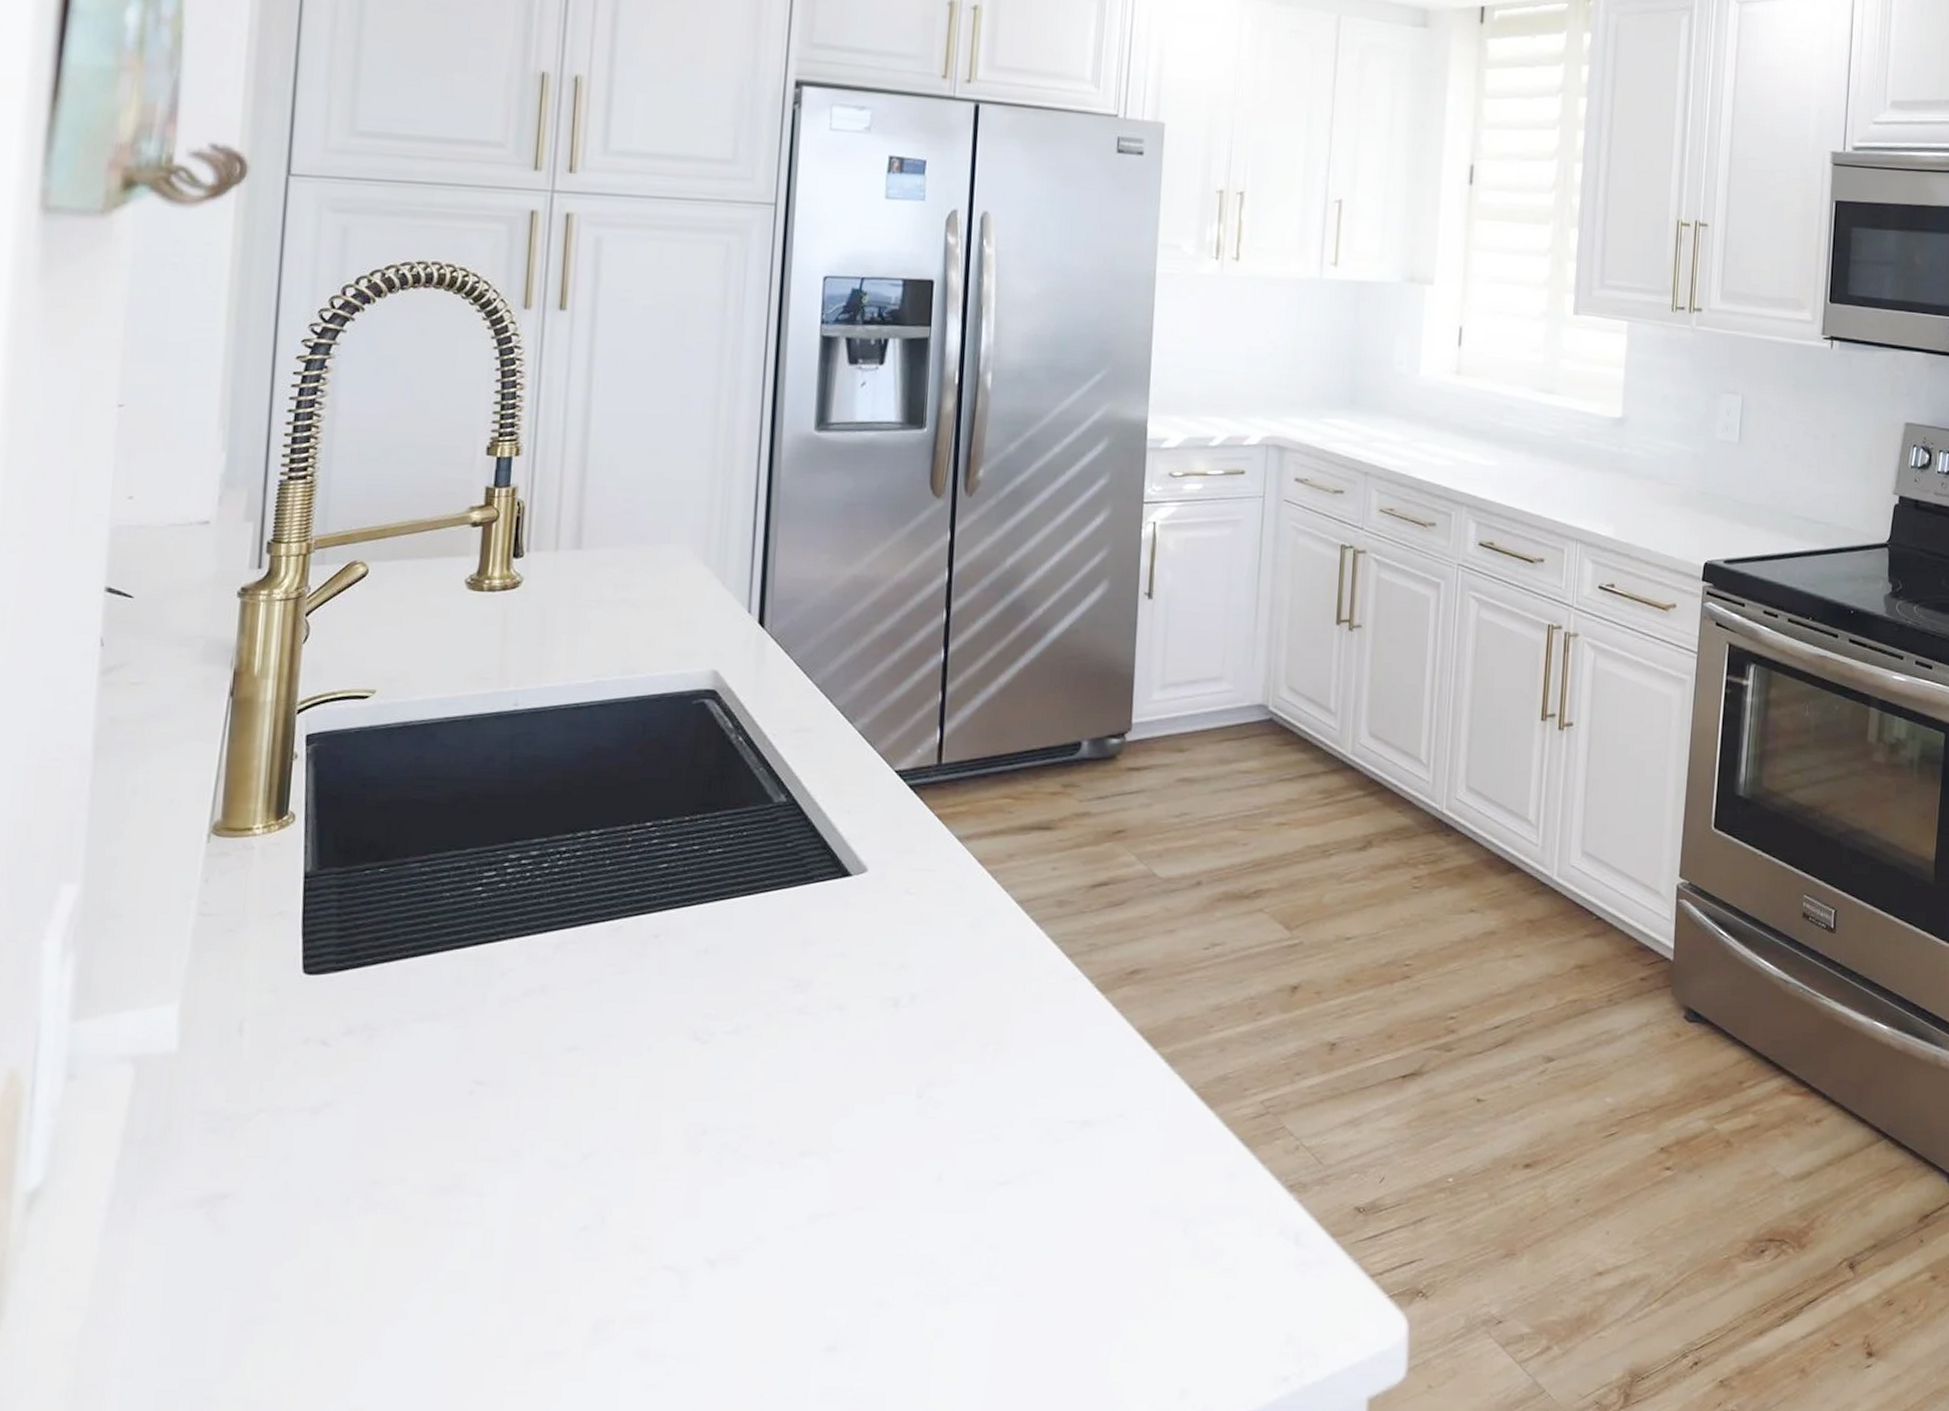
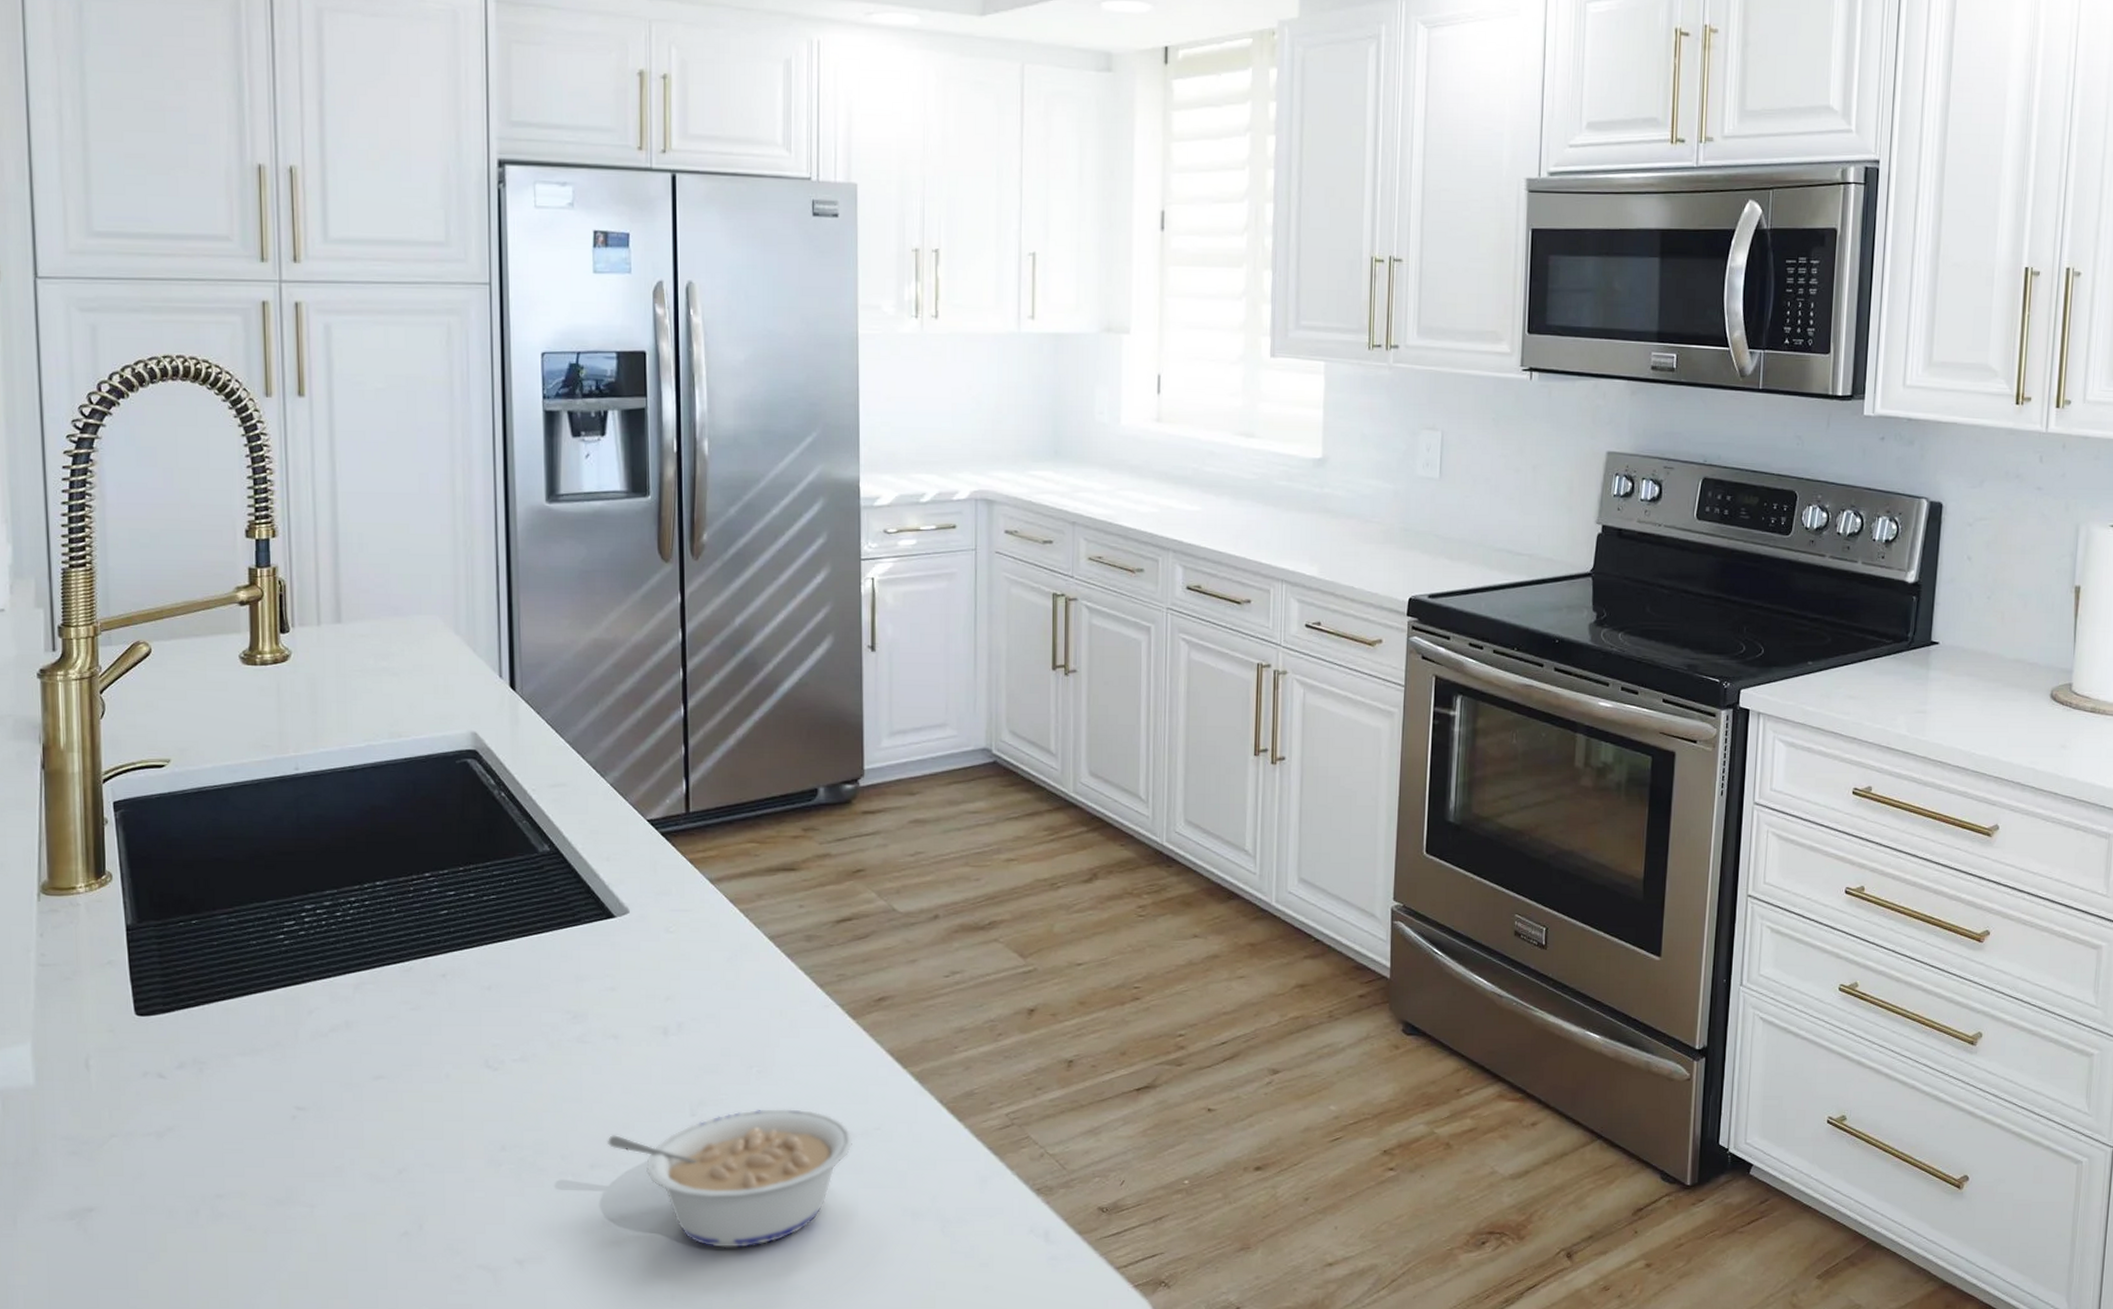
legume: none [821,1092,1093,1248] -> present [606,1109,852,1247]

